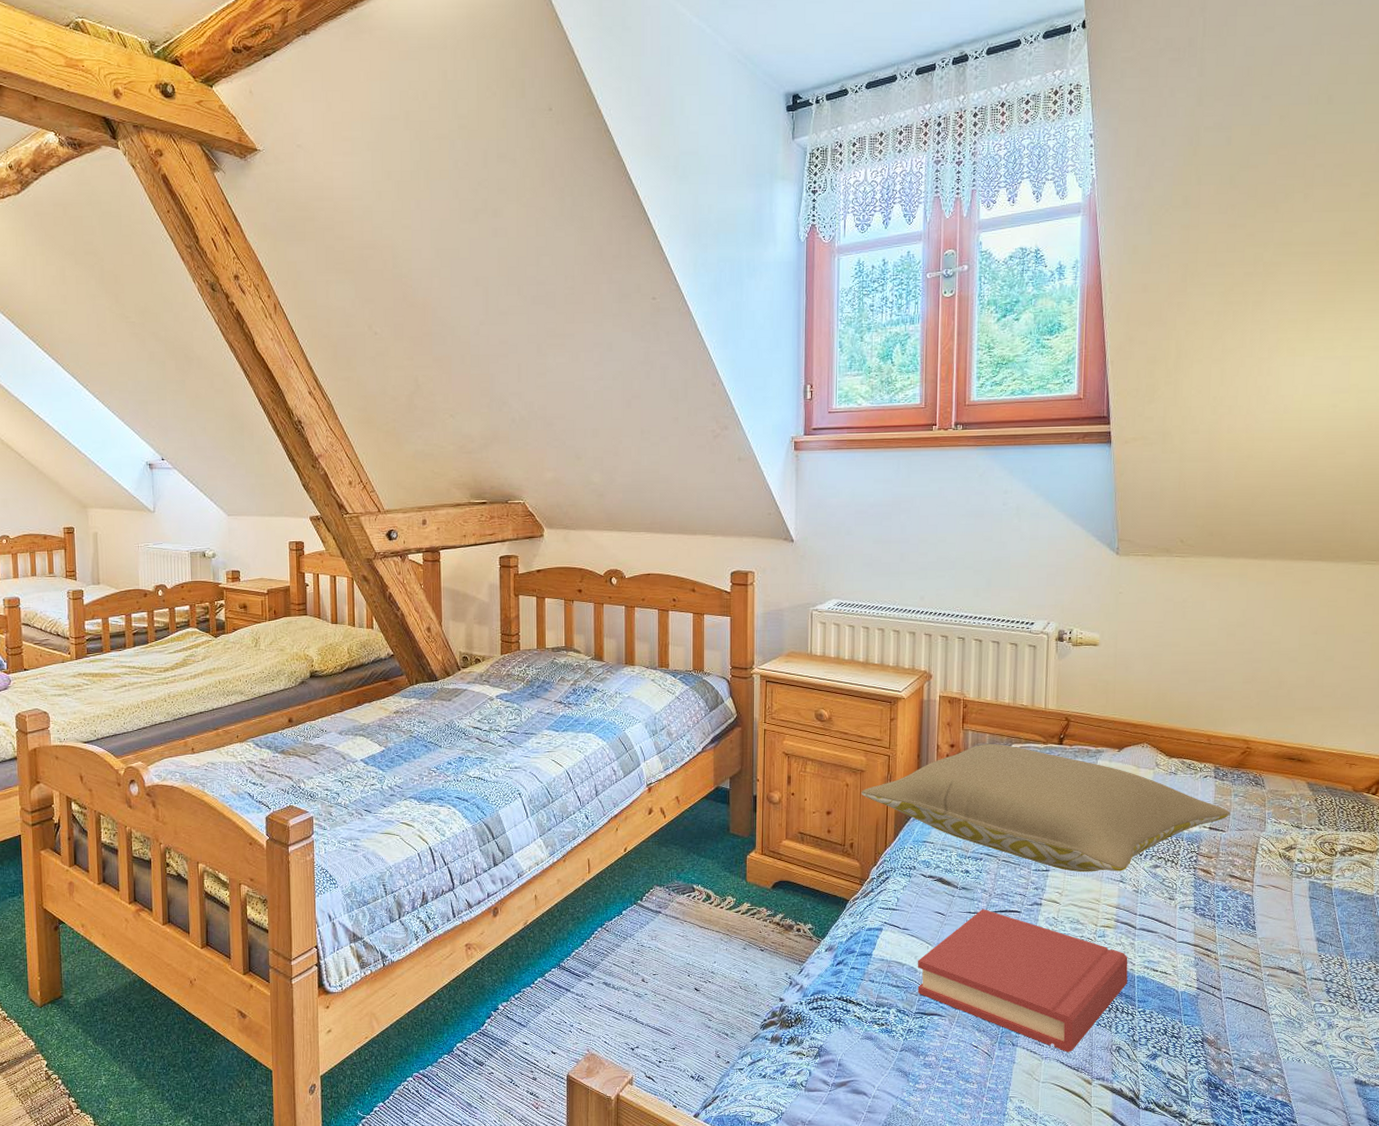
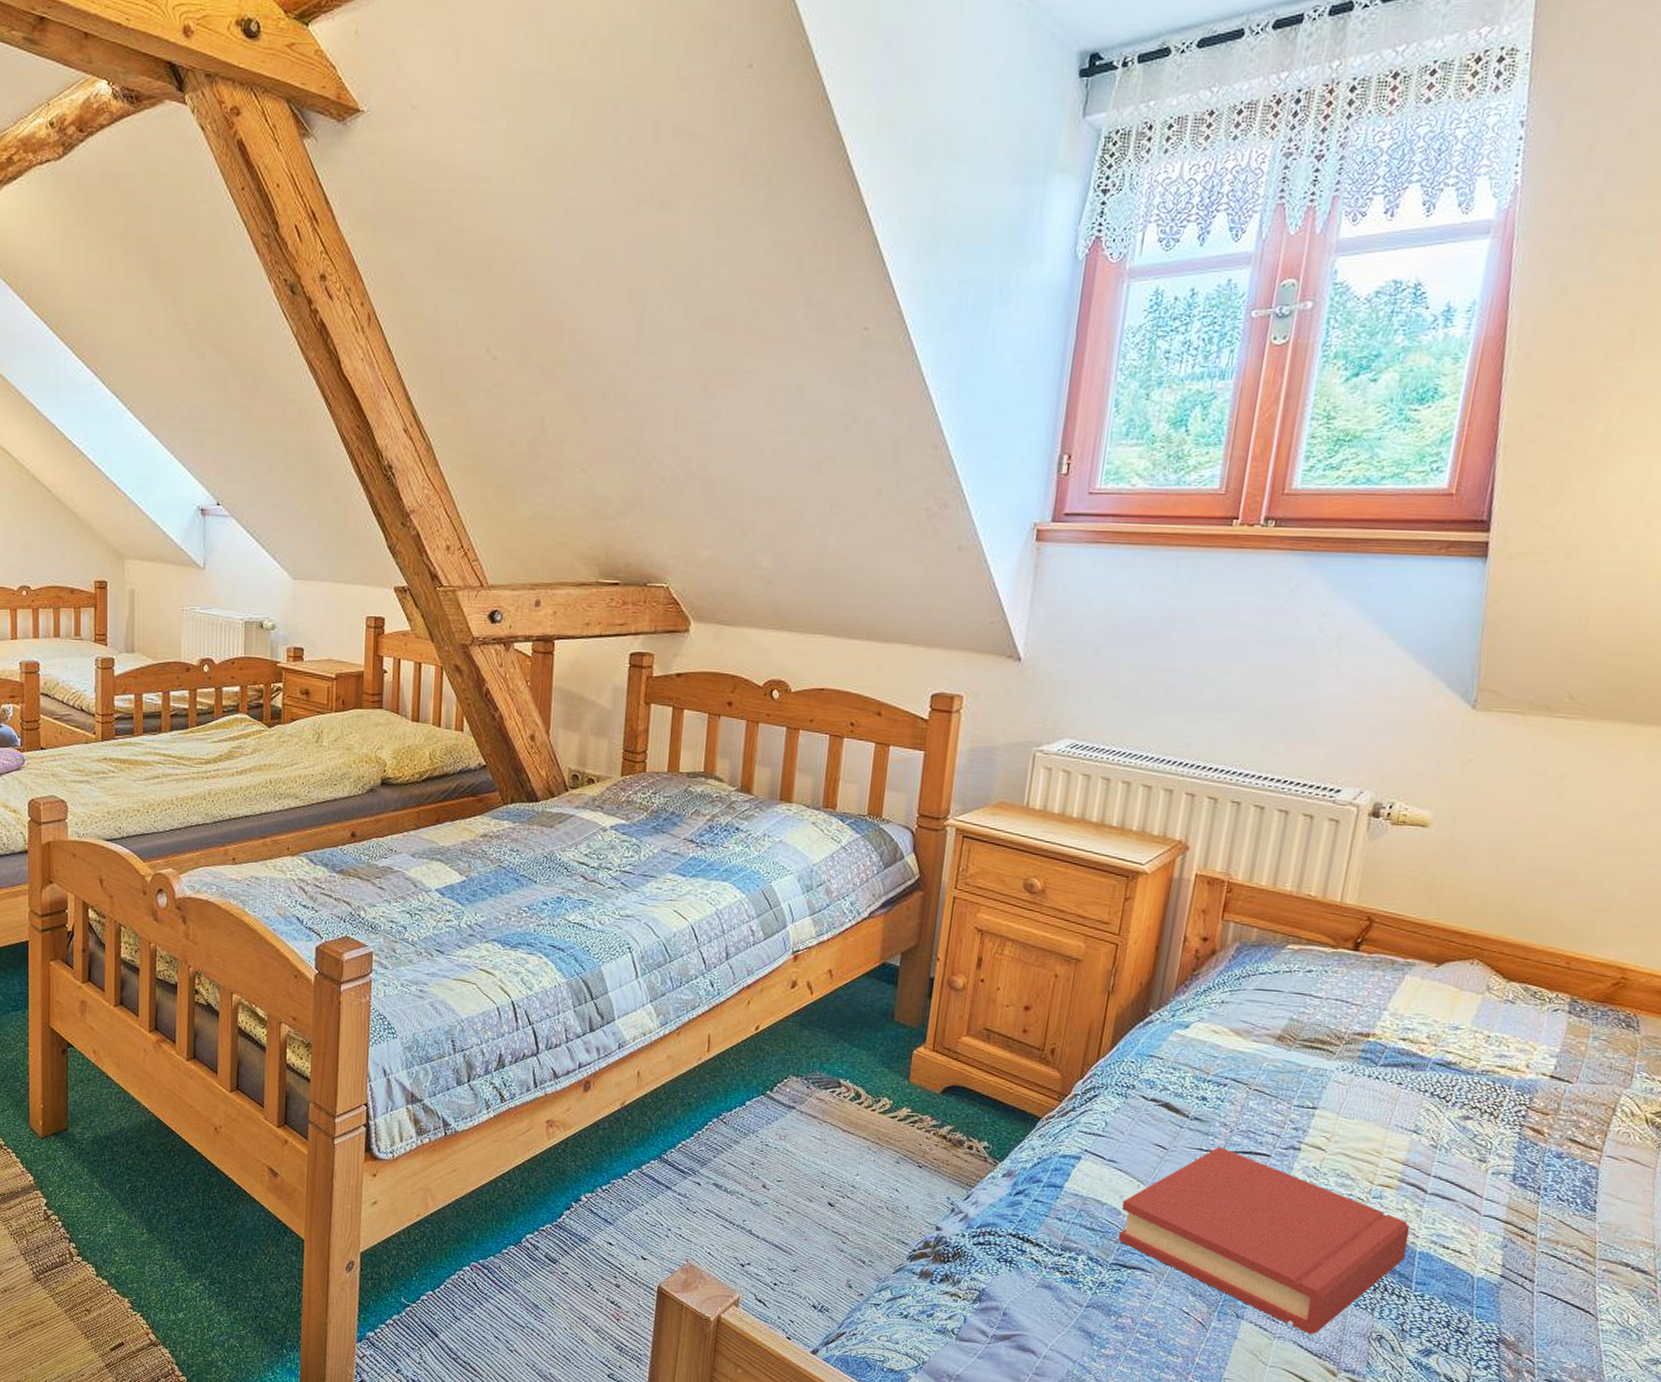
pillow: present [861,743,1231,873] -> none [1073,940,1584,1119]

